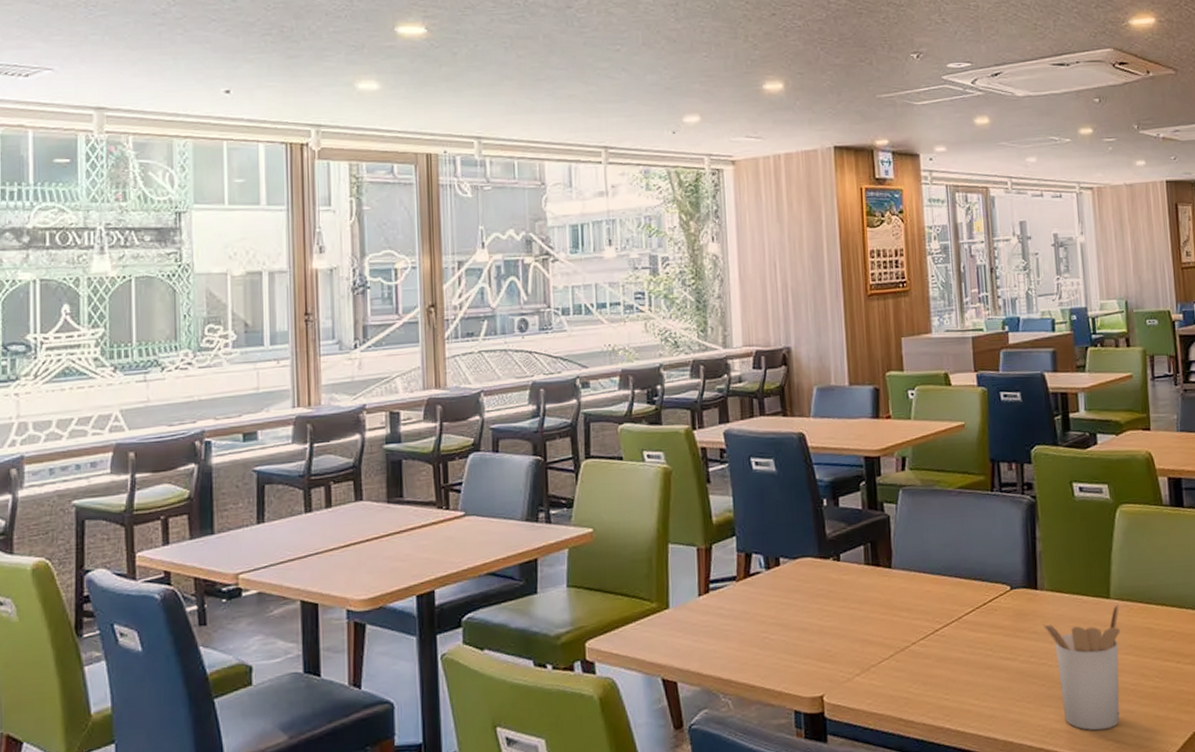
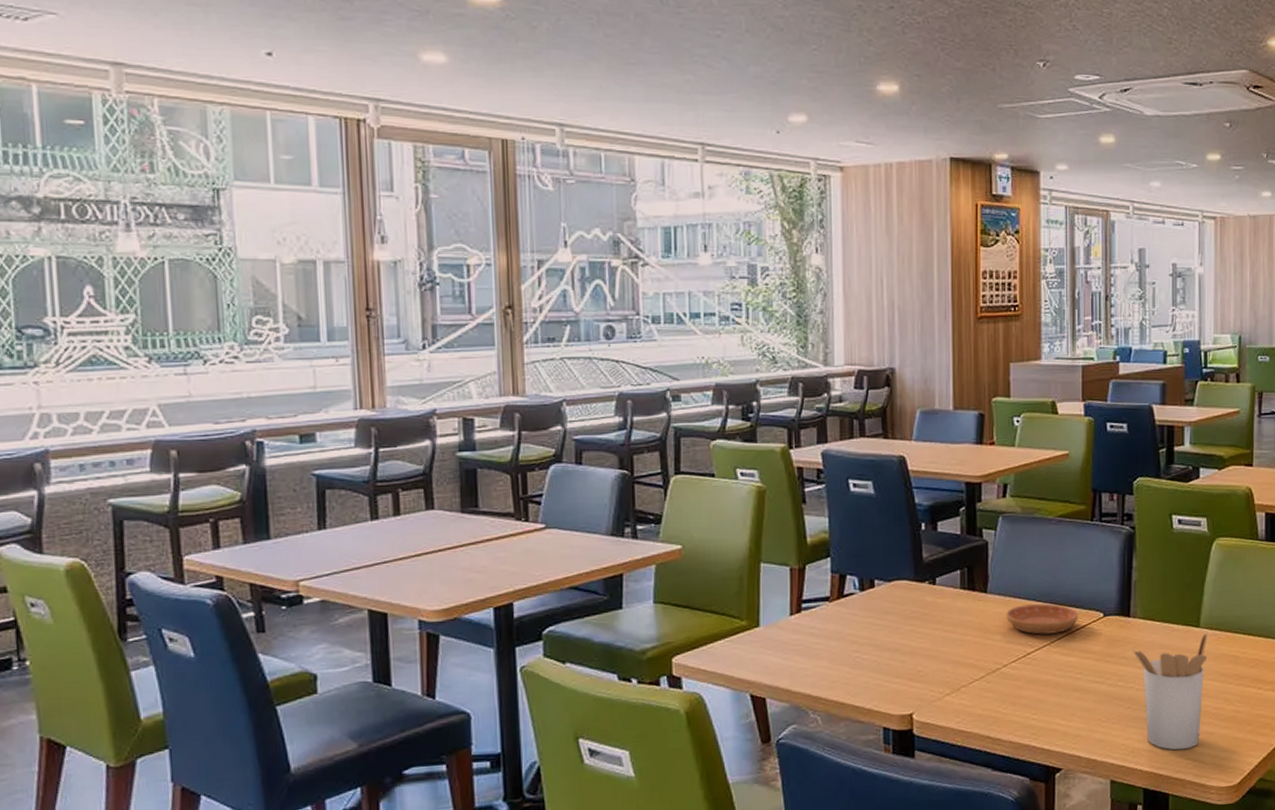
saucer: none [912,578,986,610] -> present [1006,604,1079,635]

